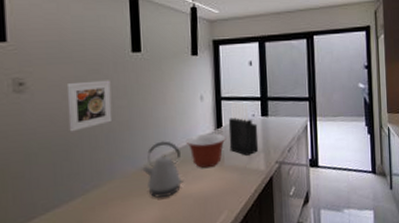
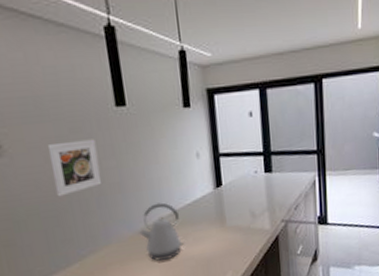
mixing bowl: present [185,133,226,168] -> none [183,192,227,229]
knife block: present [228,102,259,156] -> none [228,158,263,215]

